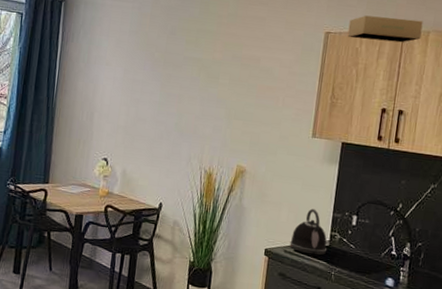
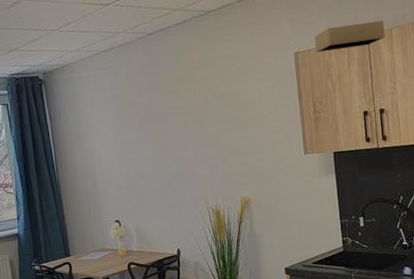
kettle: present [289,208,327,255] -> none [306,220,342,263]

